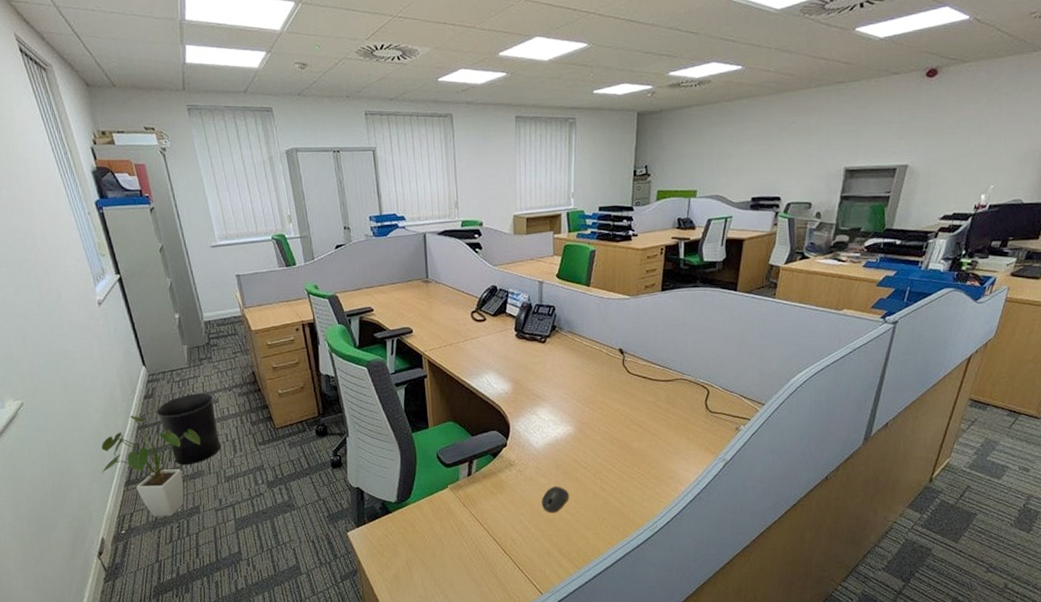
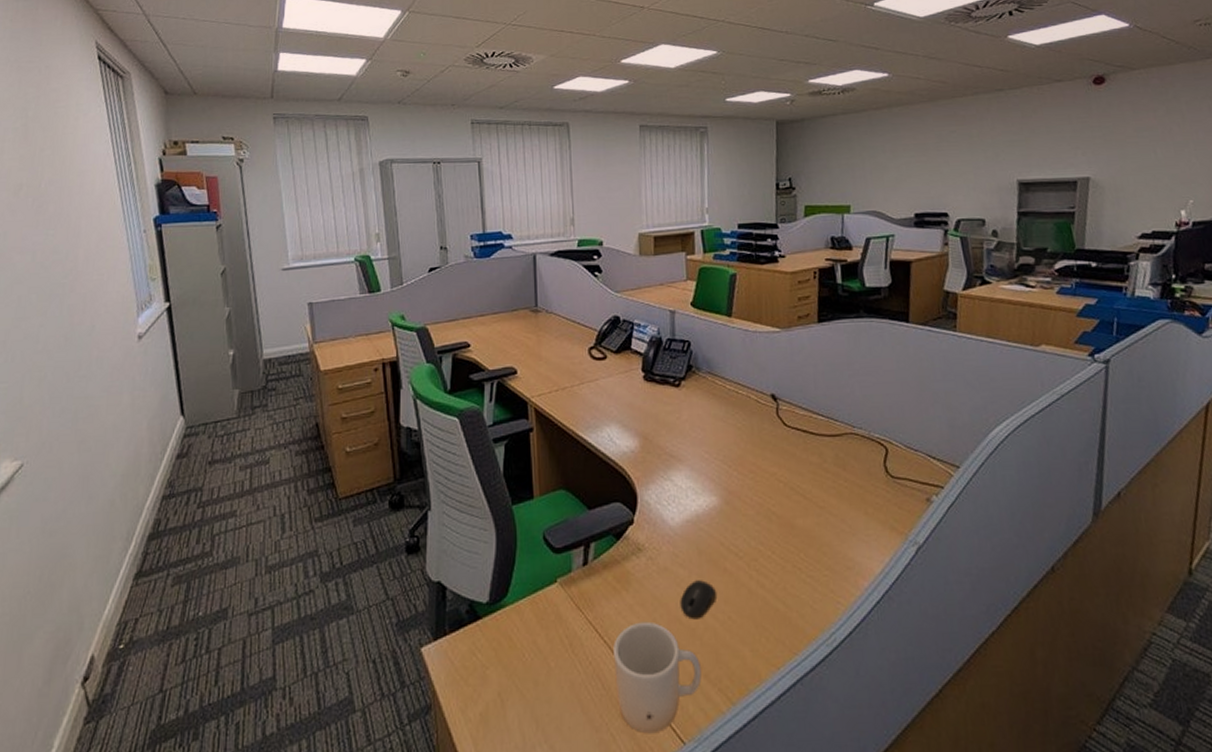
house plant: present [101,415,201,517] -> none [107,480,241,625]
waste bin: present [156,393,221,465] -> none [189,451,266,549]
mug: none [490,514,556,588] -> present [612,621,702,734]

